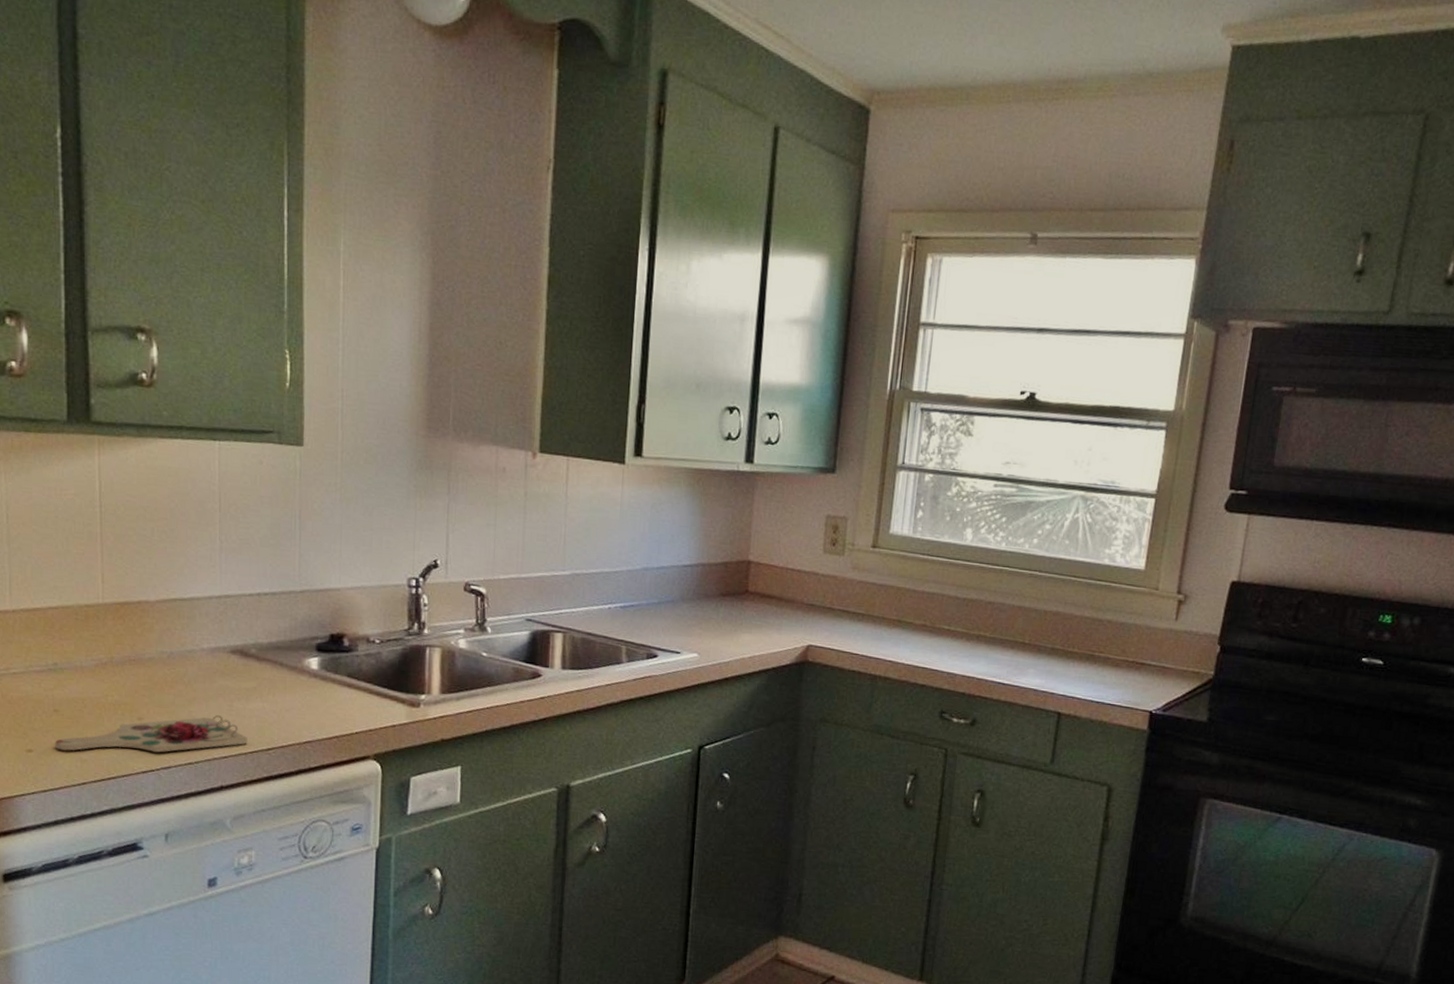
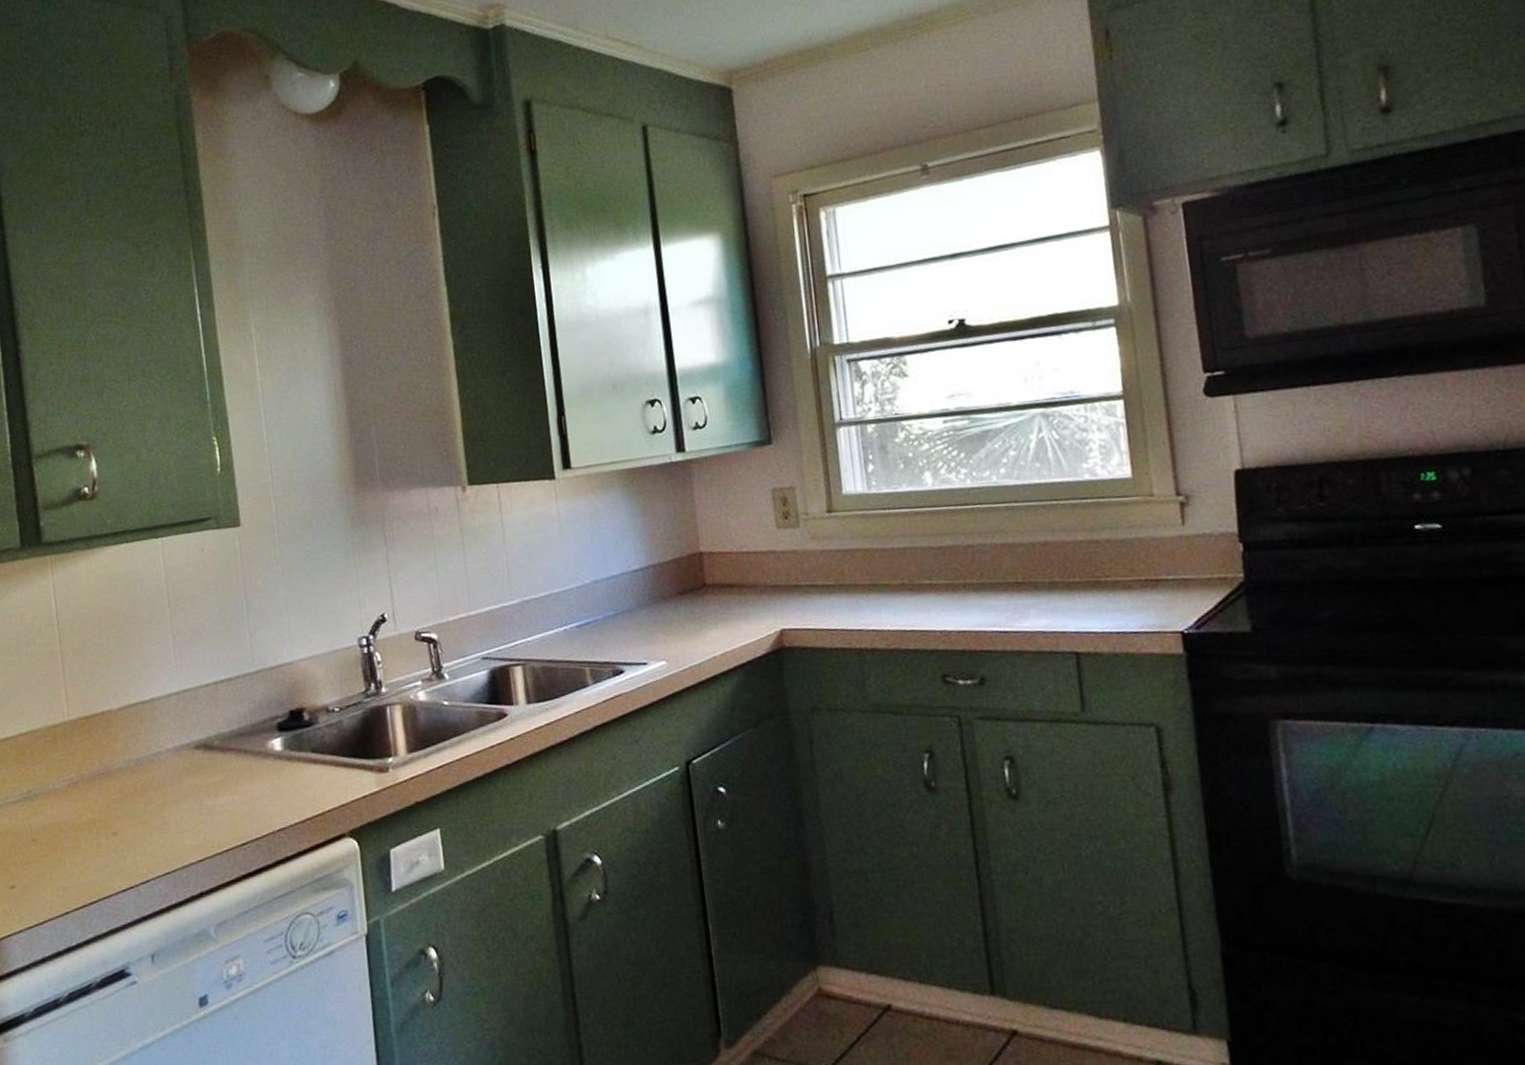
cutting board: present [55,714,248,753] -> none [36,815,222,881]

